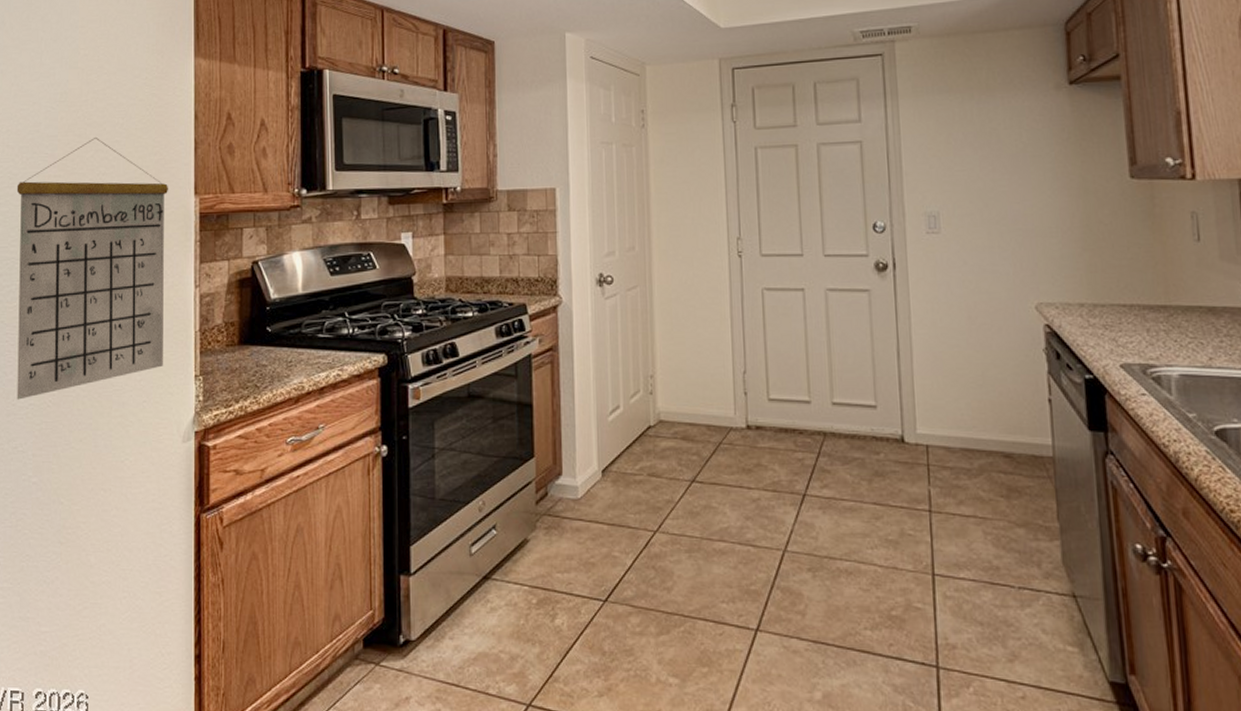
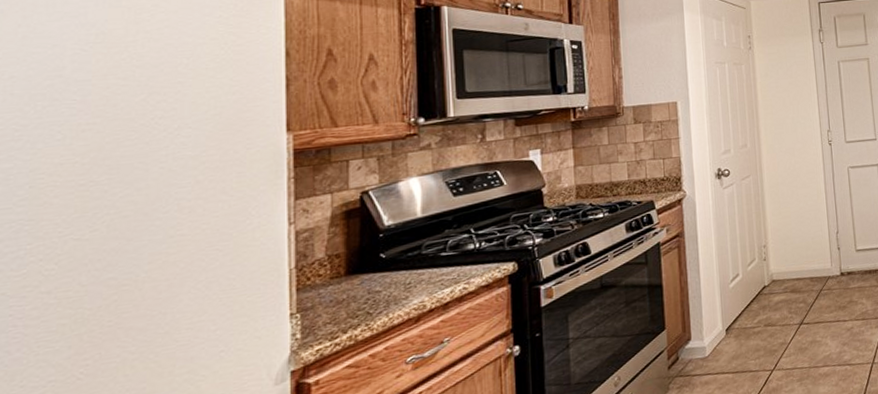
calendar: present [16,138,169,400] -> none [26,80,253,380]

